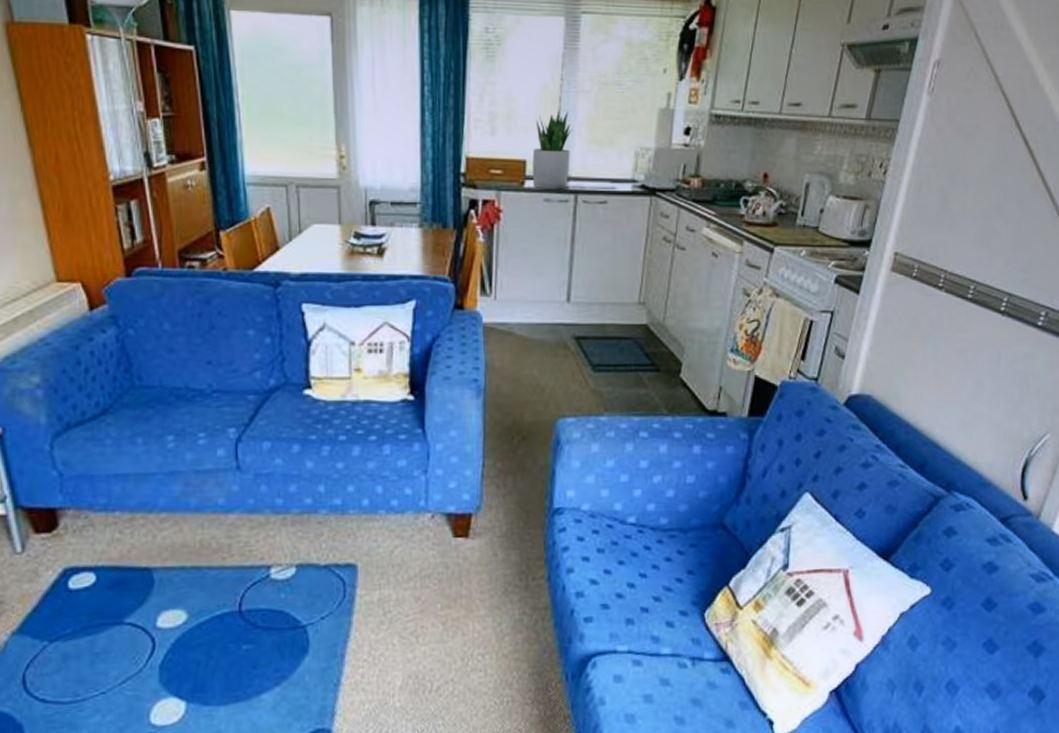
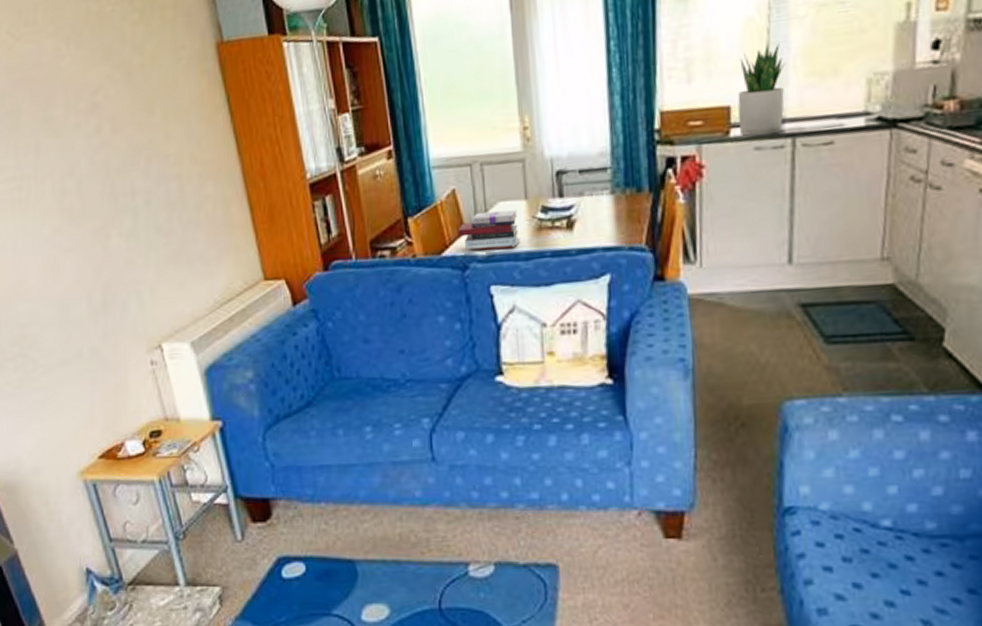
books: none [272,232,333,270] -> present [458,210,520,251]

